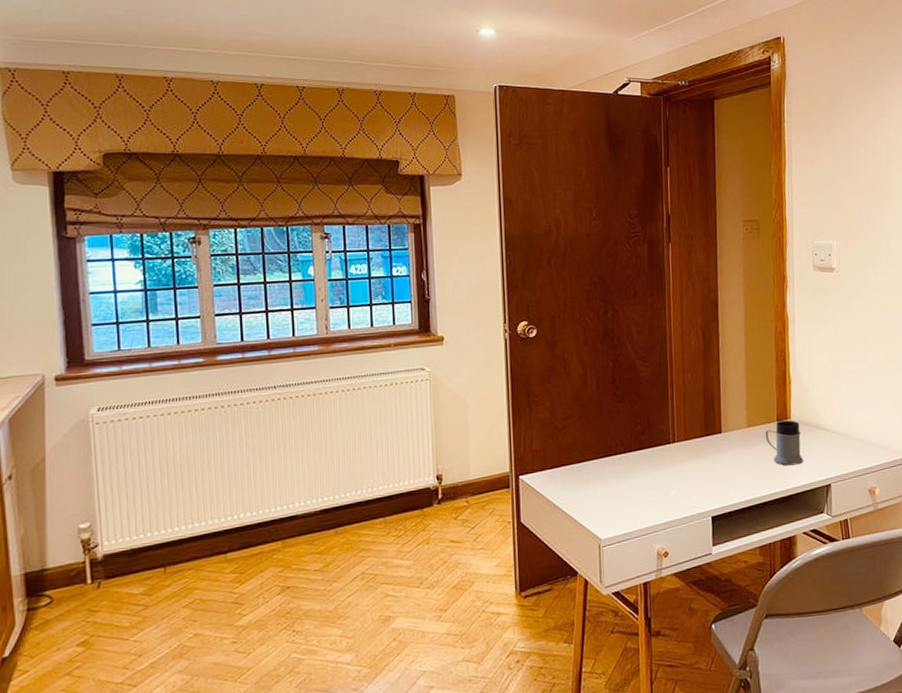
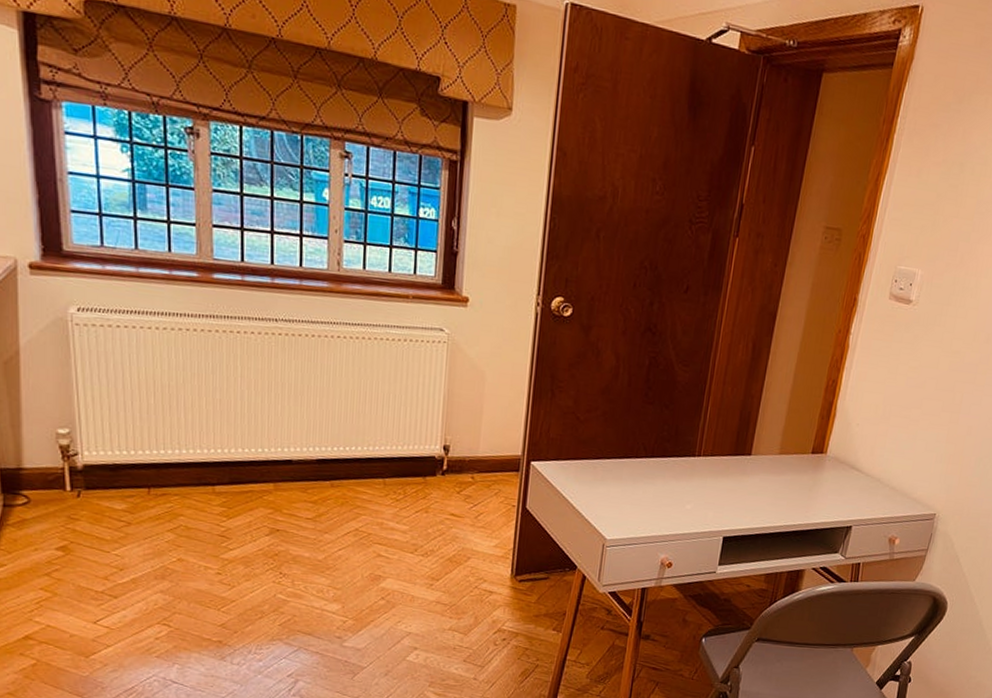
mug: present [765,419,804,466] -> none [795,453,835,502]

